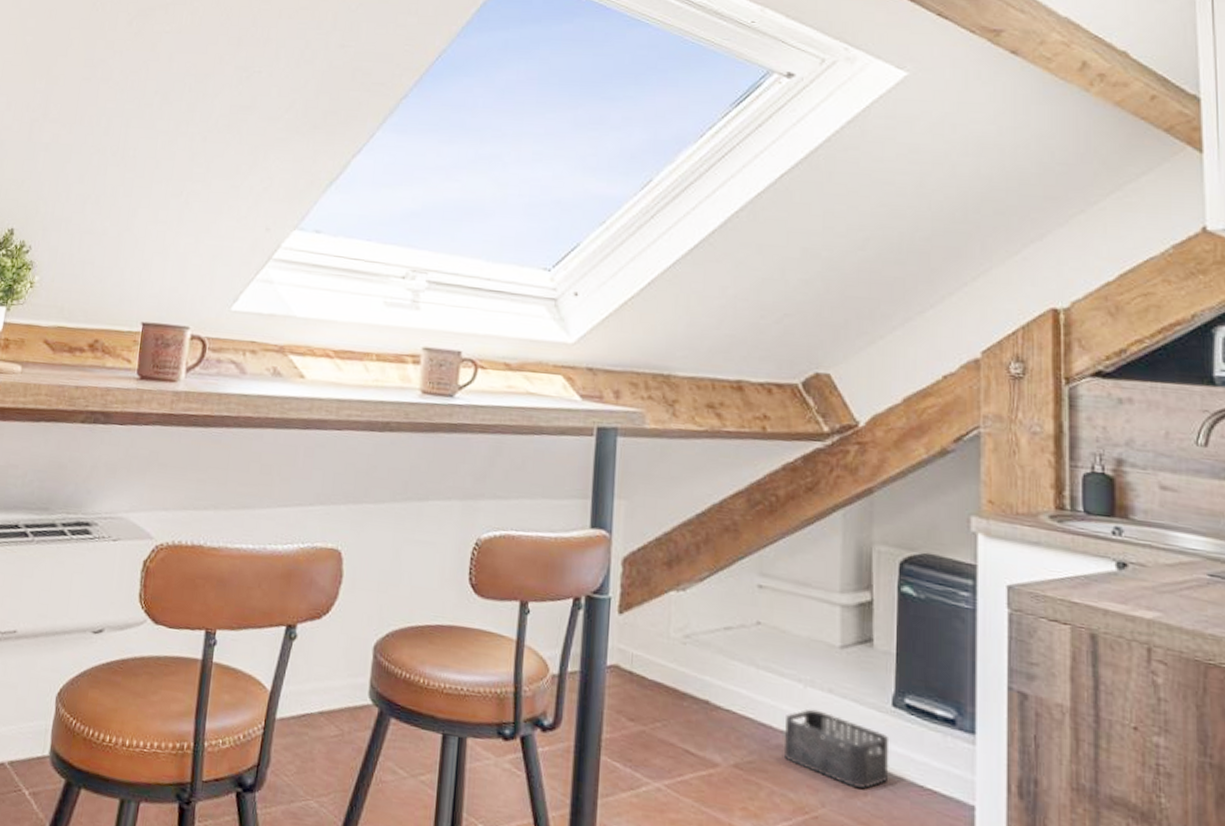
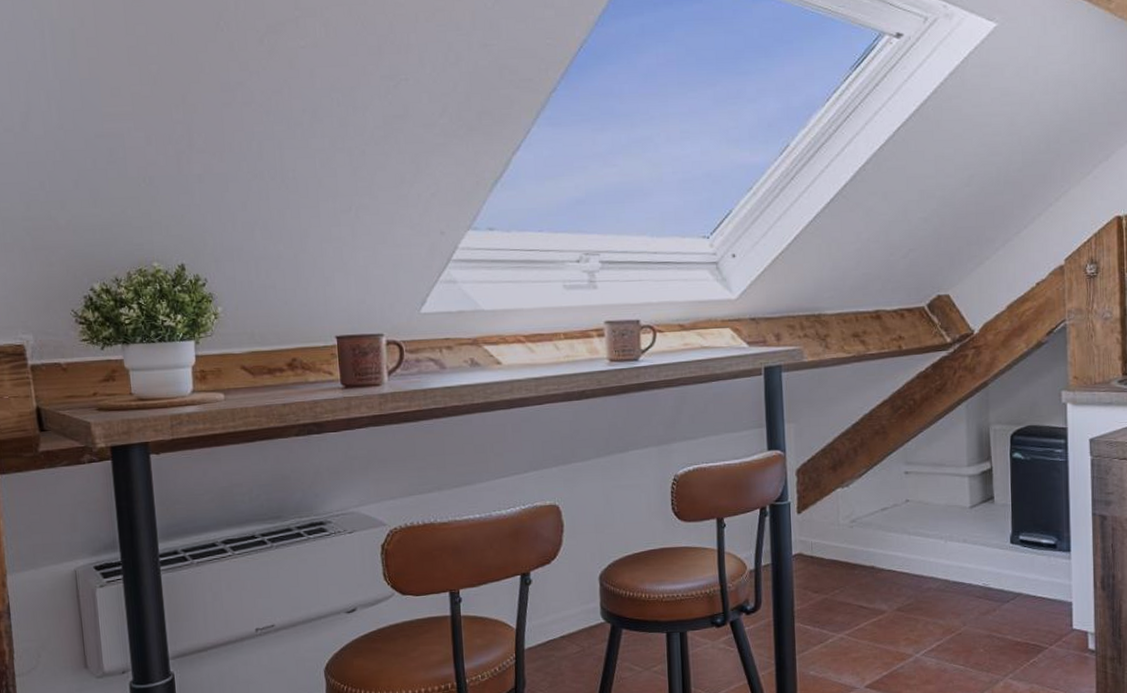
storage bin: present [785,709,890,789] -> none [933,557,1011,607]

